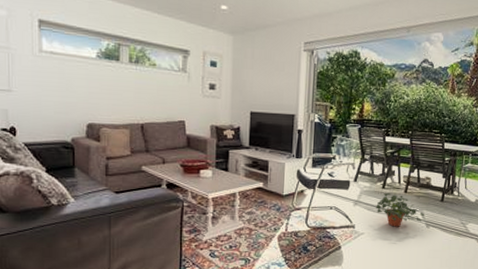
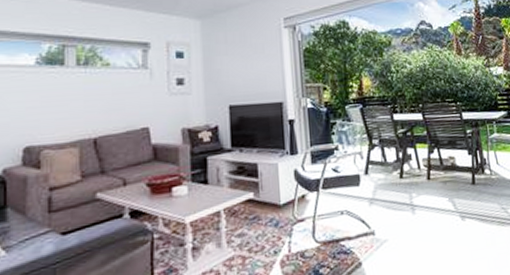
potted plant: present [376,193,425,227] -> none [396,183,457,226]

